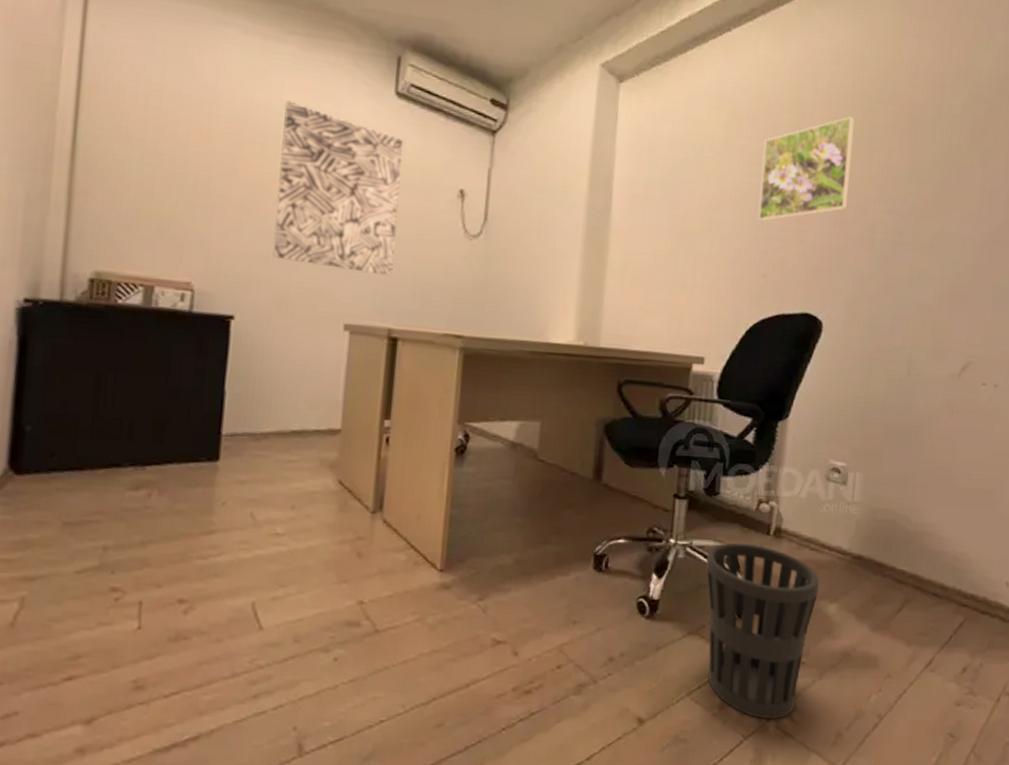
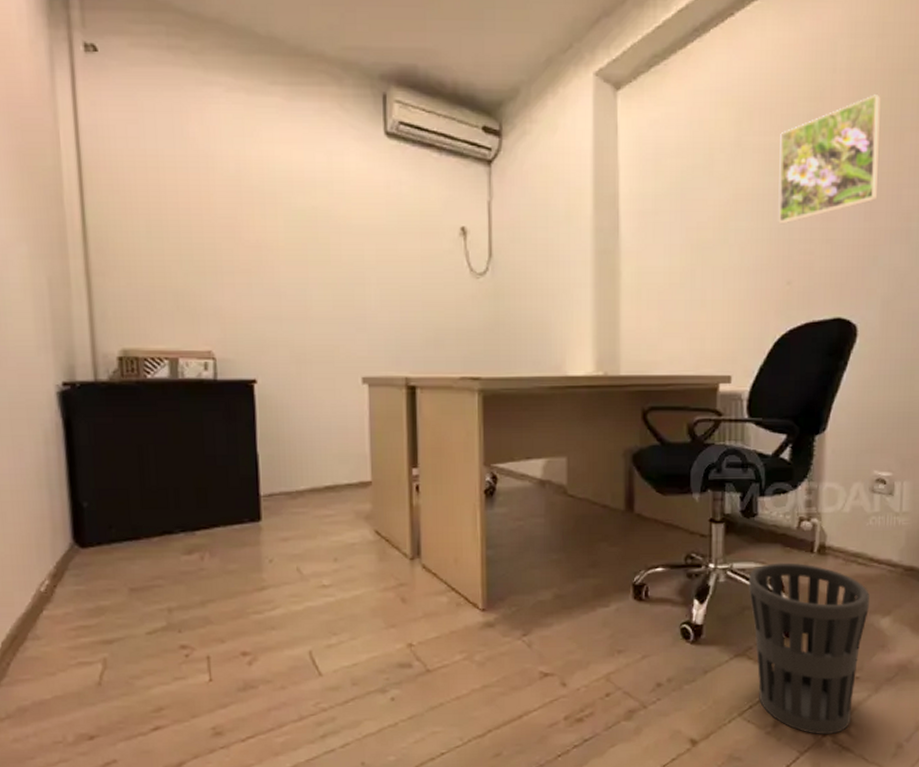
wall art: present [273,101,404,276] -> none [276,156,403,325]

